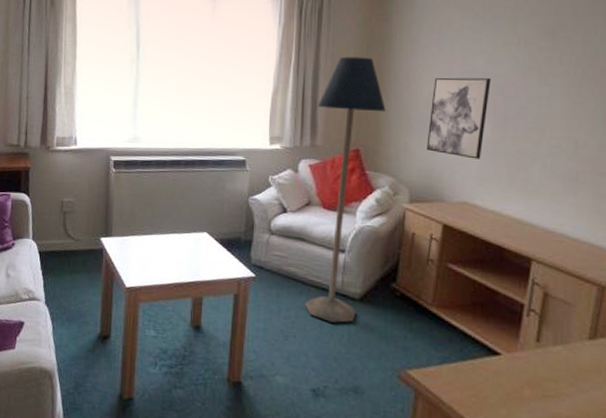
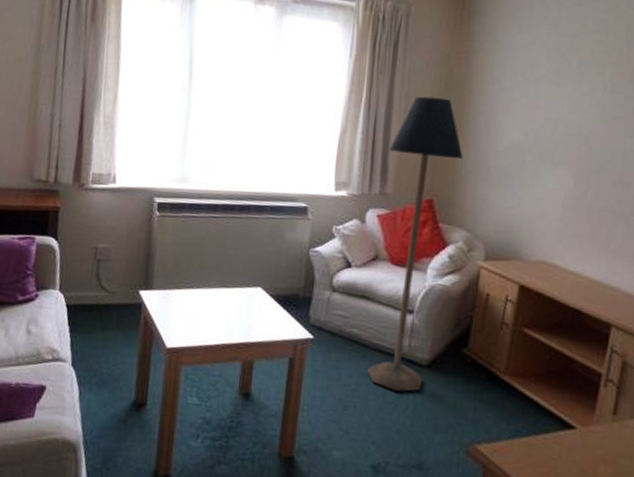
wall art: present [427,77,491,159] -> none [505,124,575,215]

